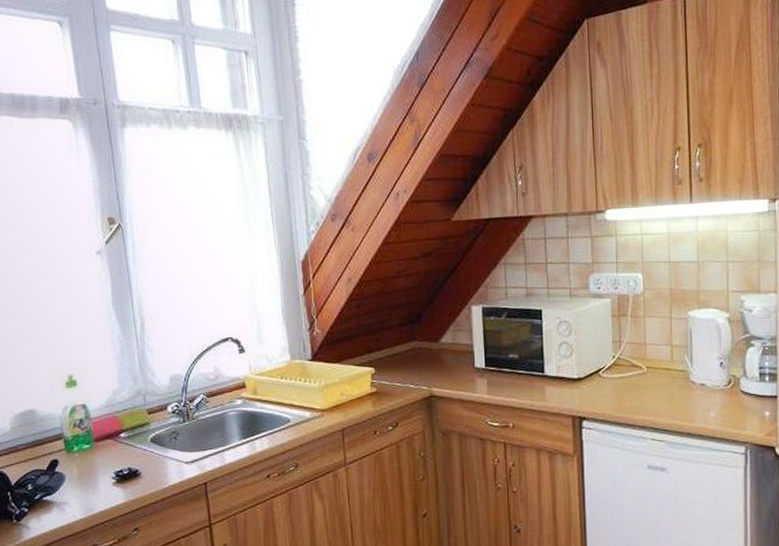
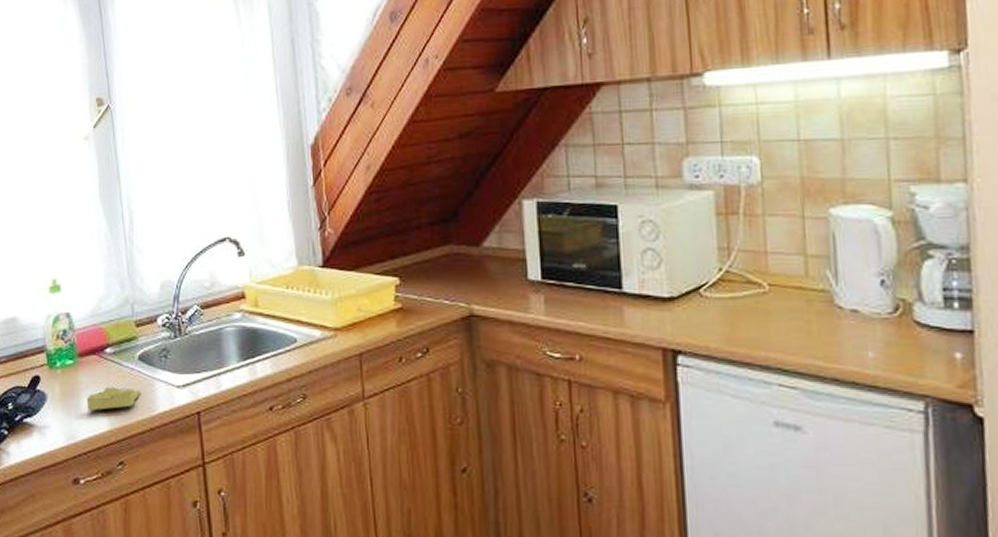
sponge: none [103,465,153,486] -> present [86,387,140,410]

